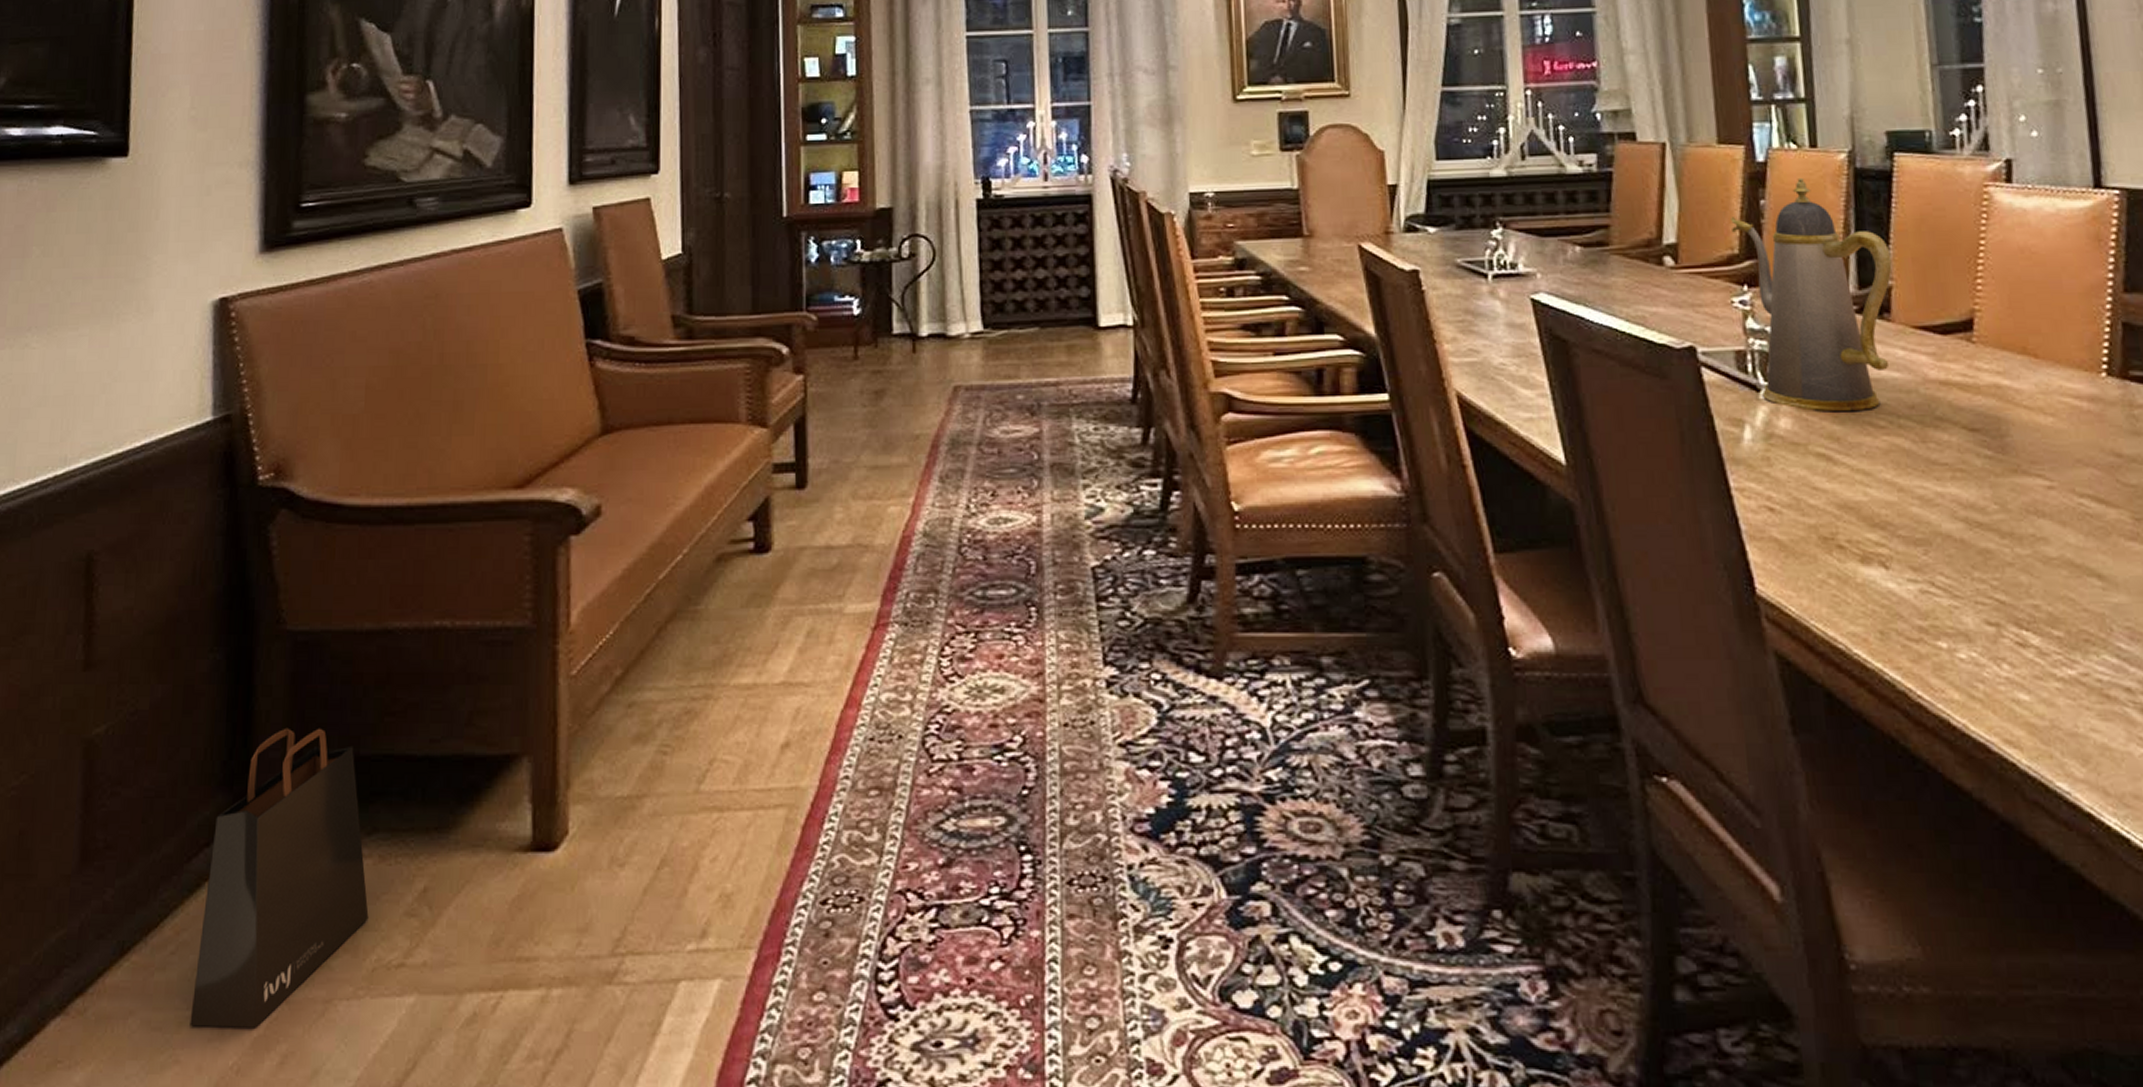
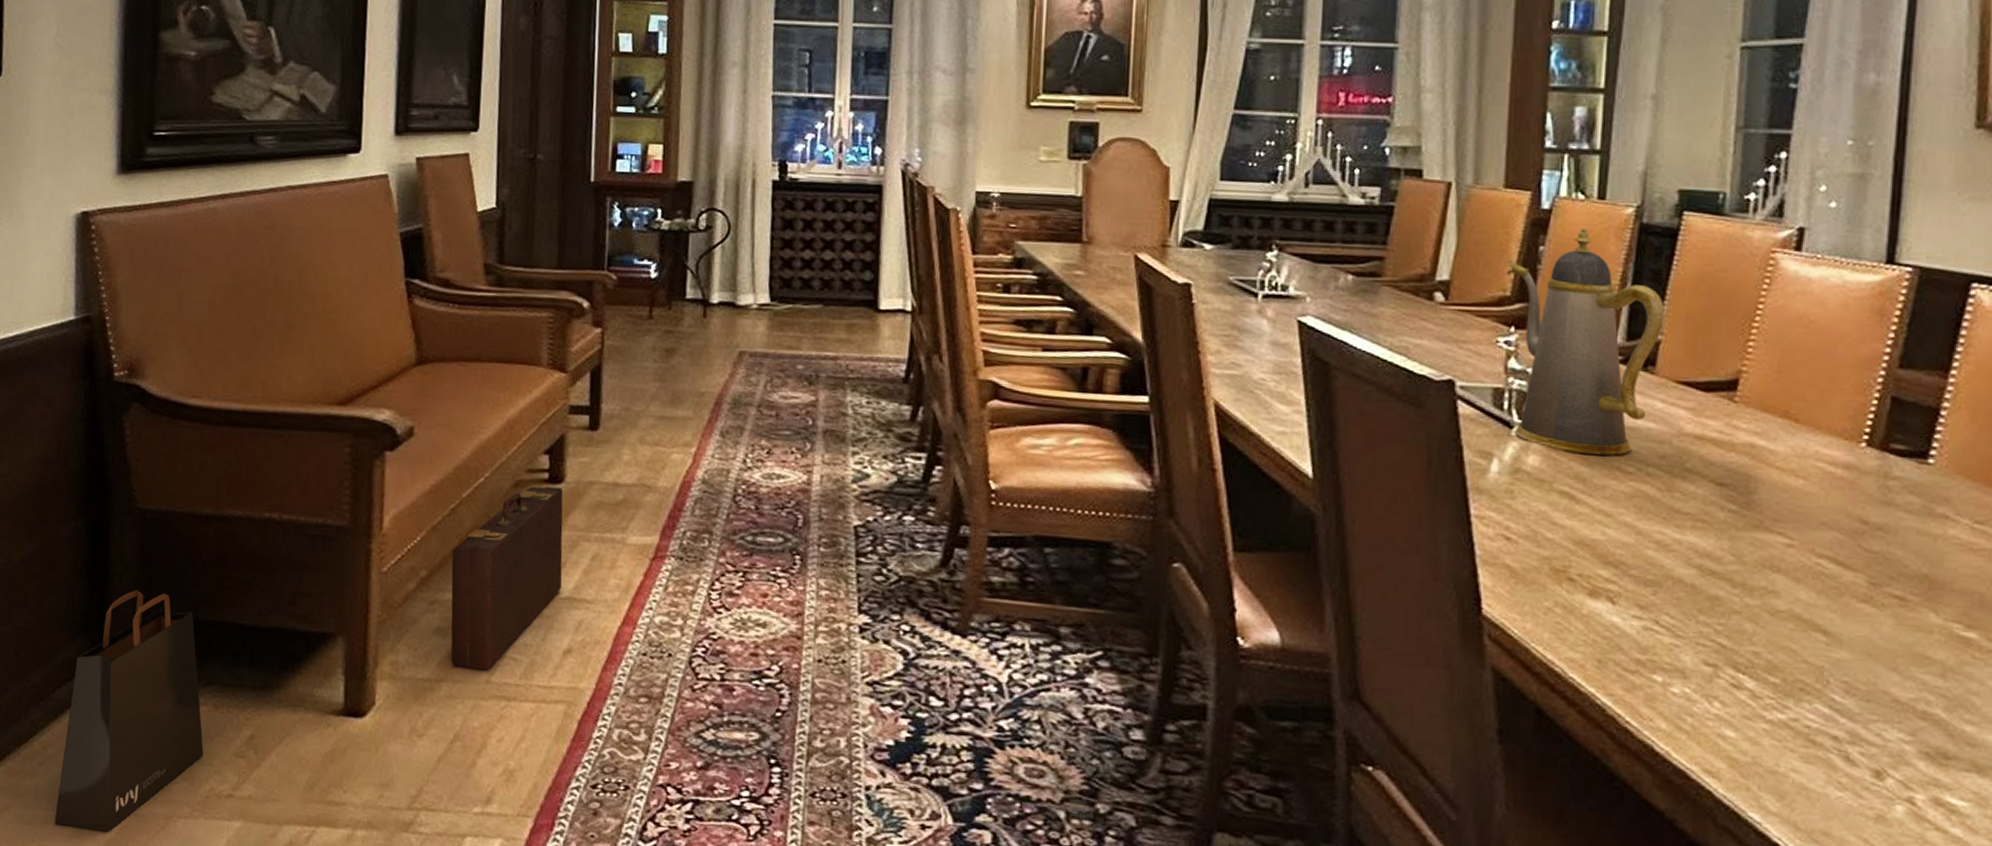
briefcase: none [650,557,776,779] -> present [450,486,564,670]

